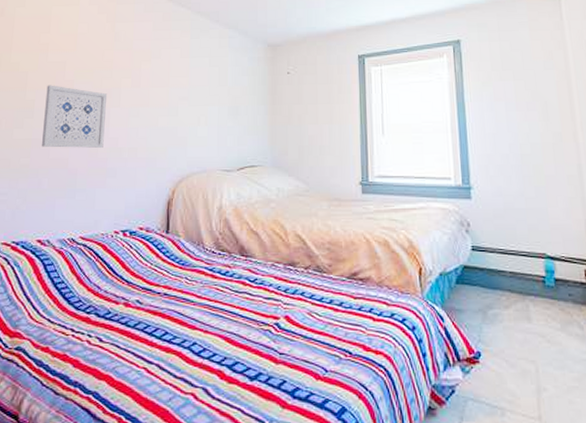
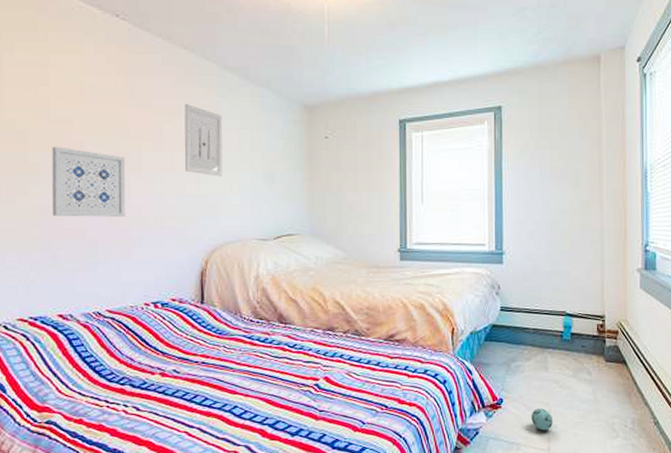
wall art: none [159,45,193,110] -> present [184,103,223,176]
ball: none [515,366,543,395] -> present [531,408,554,431]

